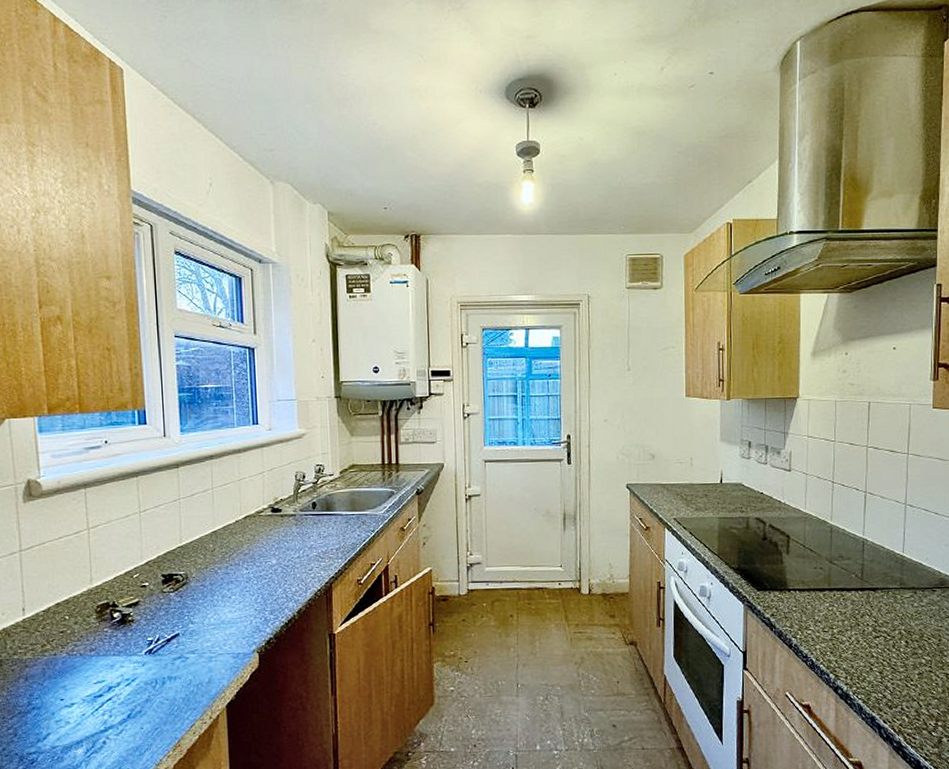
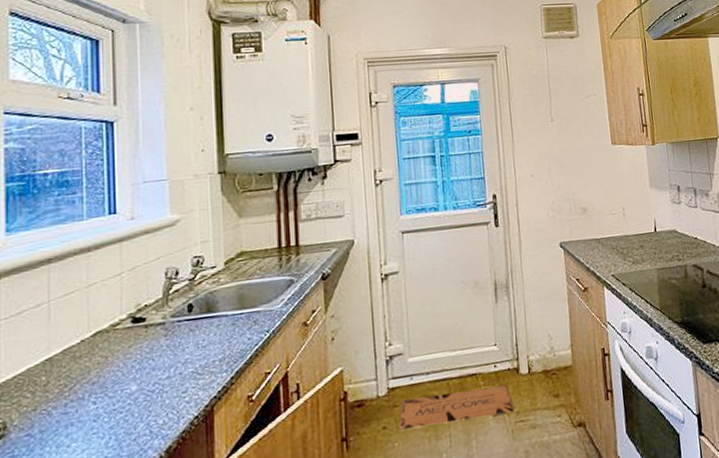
doormat: none [476,600,574,625] -> present [399,384,514,430]

